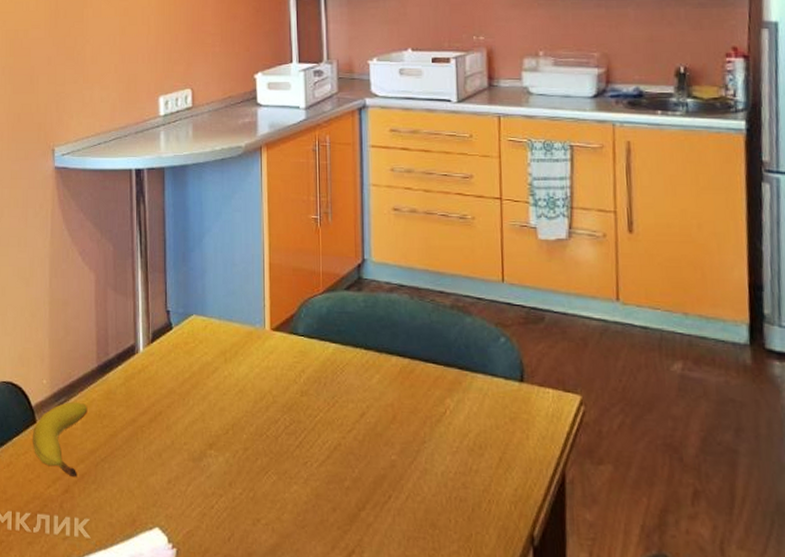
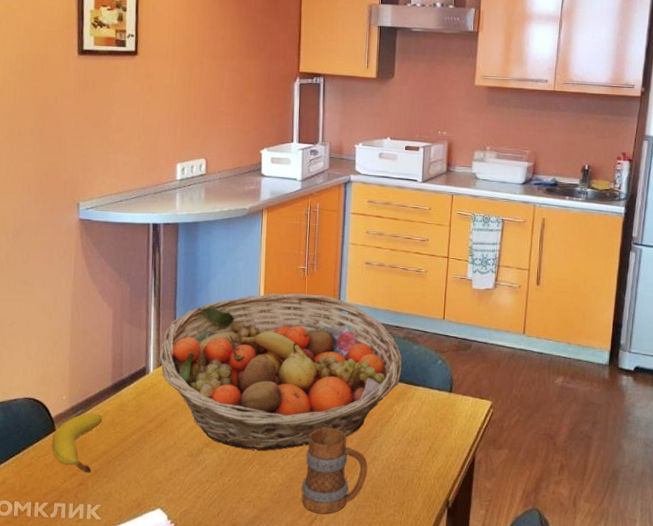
fruit basket: none [150,250,453,456] -> present [159,293,403,451]
mug: none [332,427,418,547] -> present [301,428,368,514]

